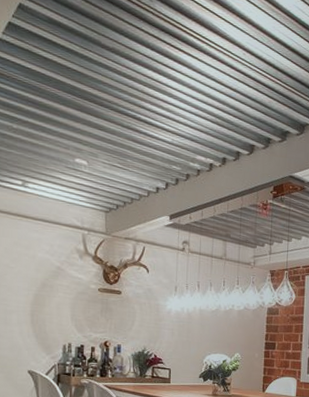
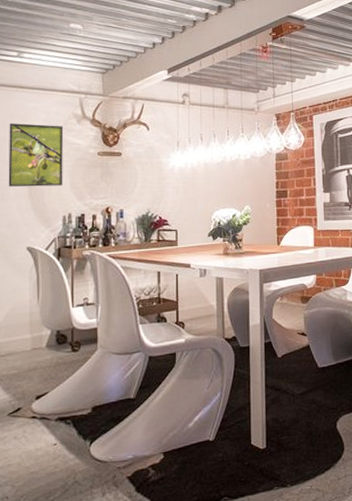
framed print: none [11,251,66,316] -> present [8,123,64,187]

